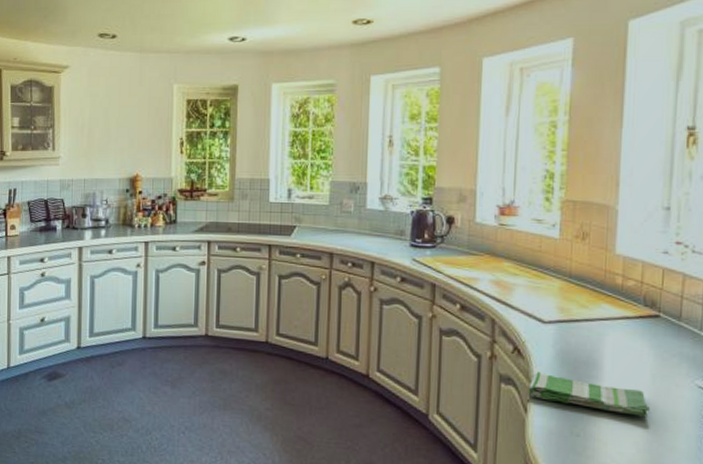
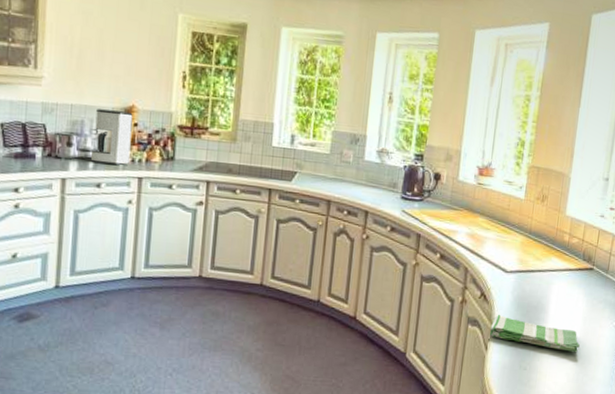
coffee maker: none [102,181,137,231] -> present [90,109,133,165]

